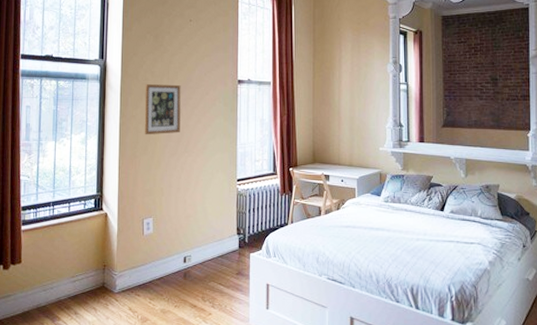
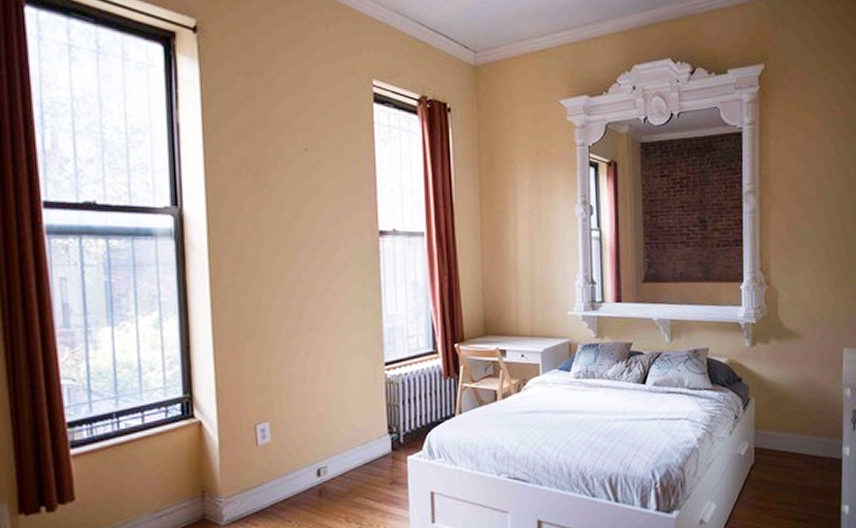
picture frame: present [144,84,181,135] -> none [245,239,301,312]

